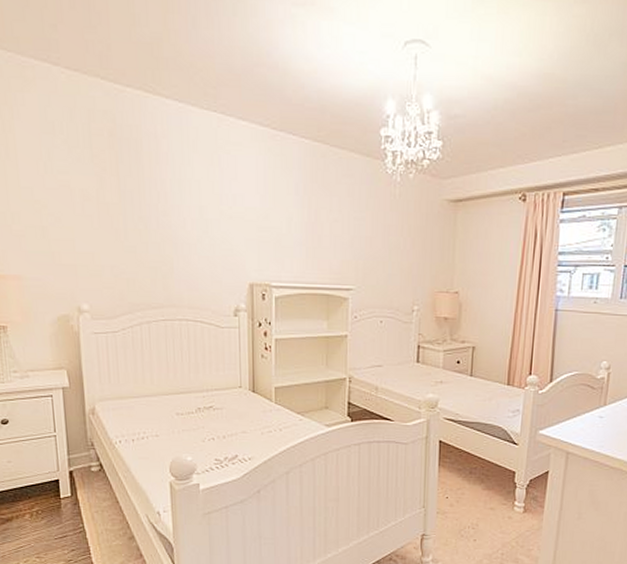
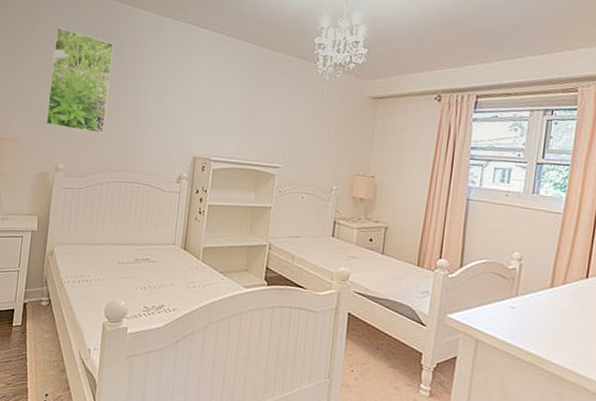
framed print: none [43,123,134,263] -> present [45,27,114,134]

